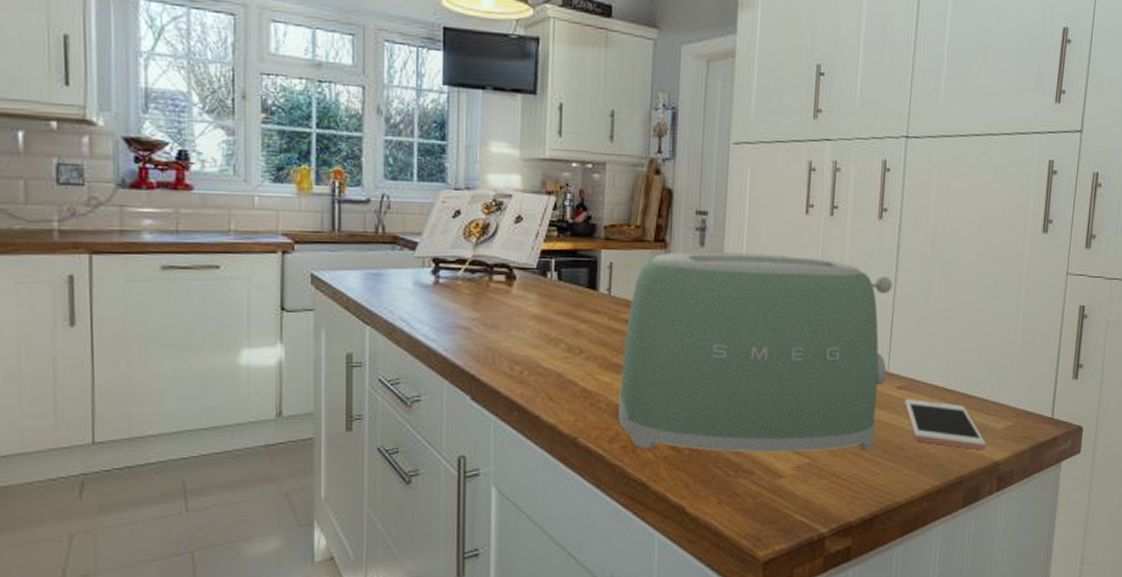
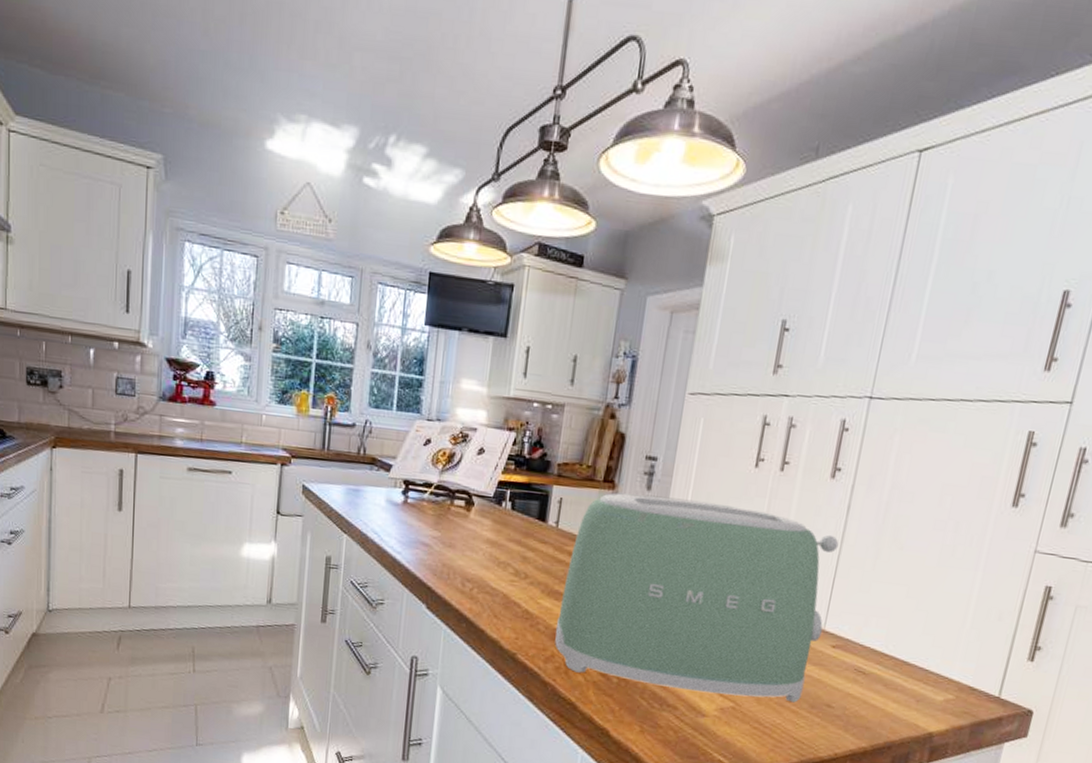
cell phone: present [904,399,986,449] -> none [838,658,921,719]

